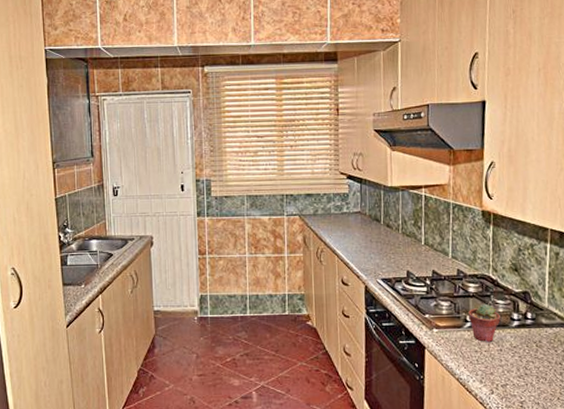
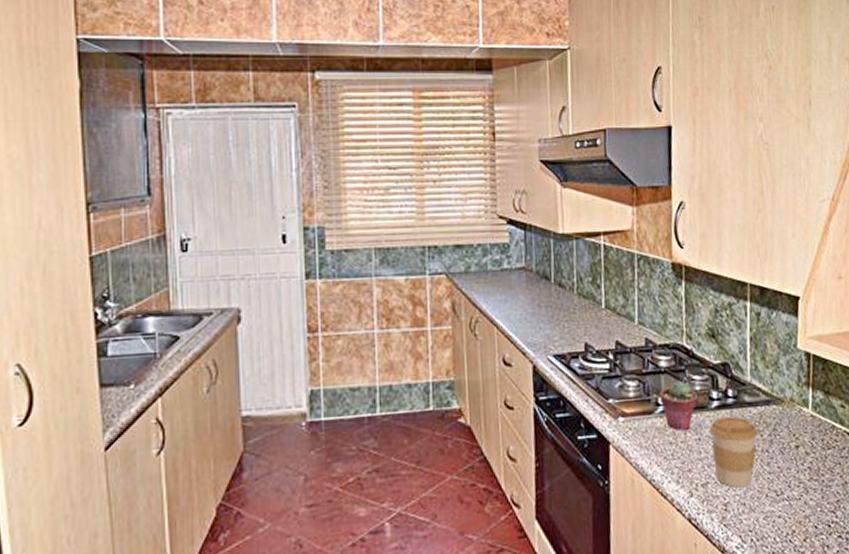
coffee cup: none [510,334,552,390] -> present [709,416,757,488]

